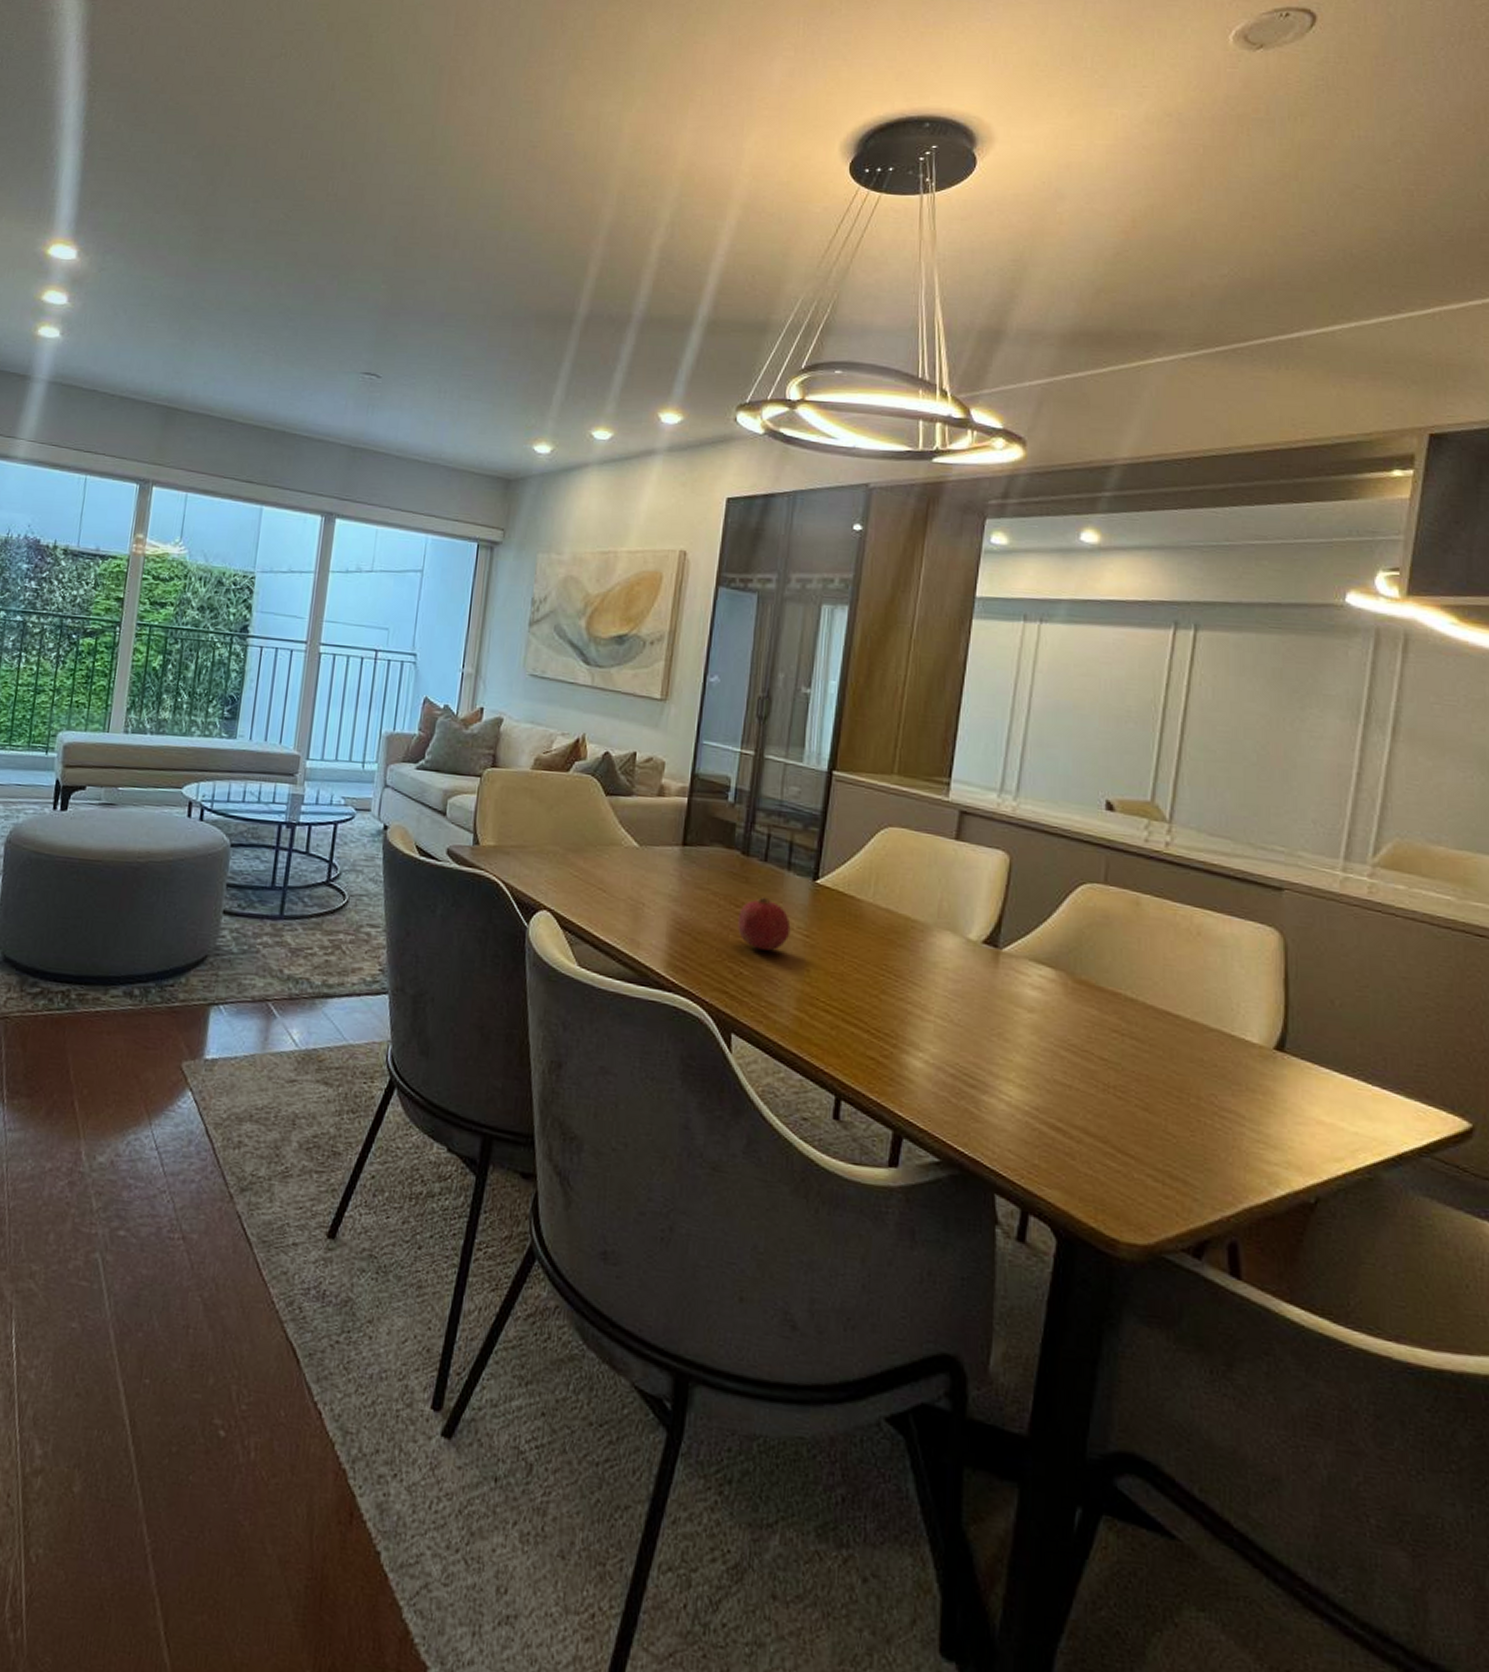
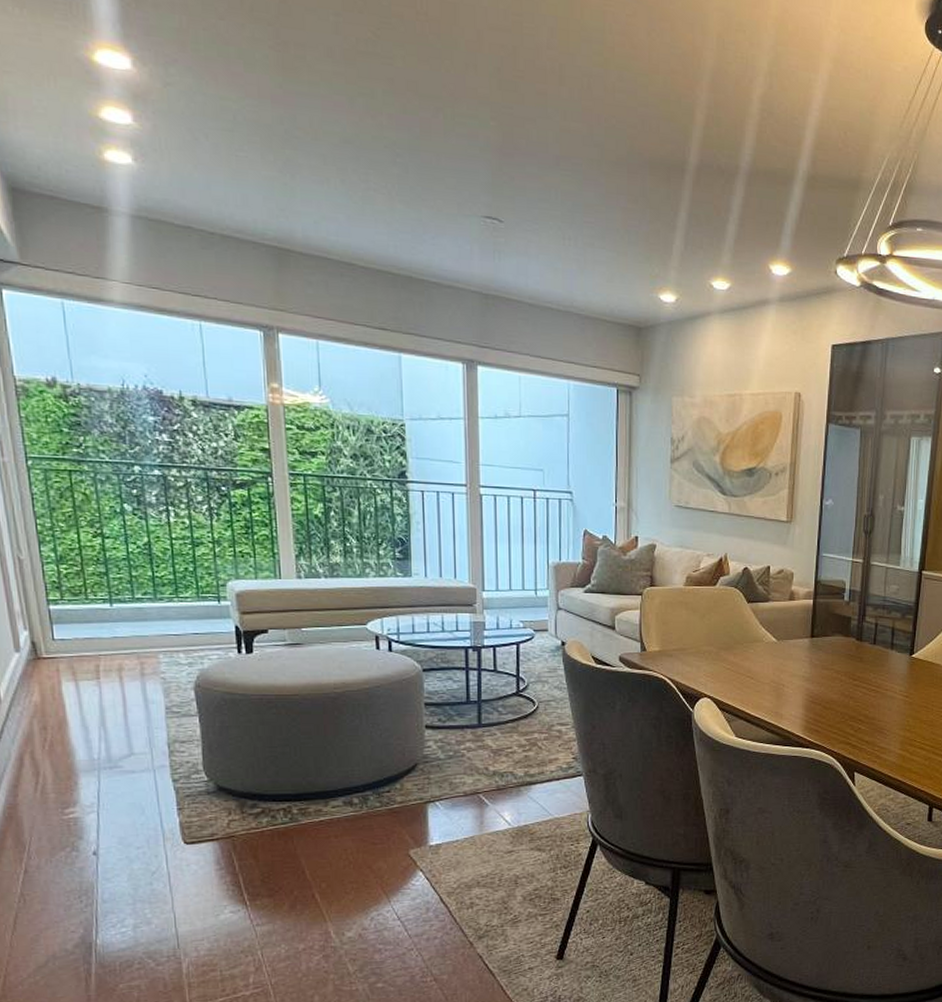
fruit: present [738,896,791,951] -> none [856,671,895,710]

